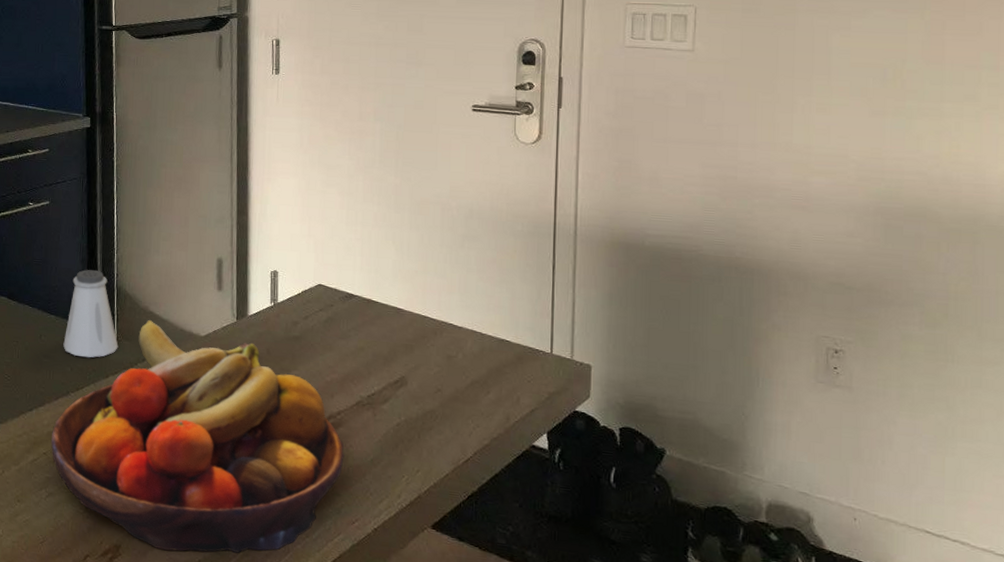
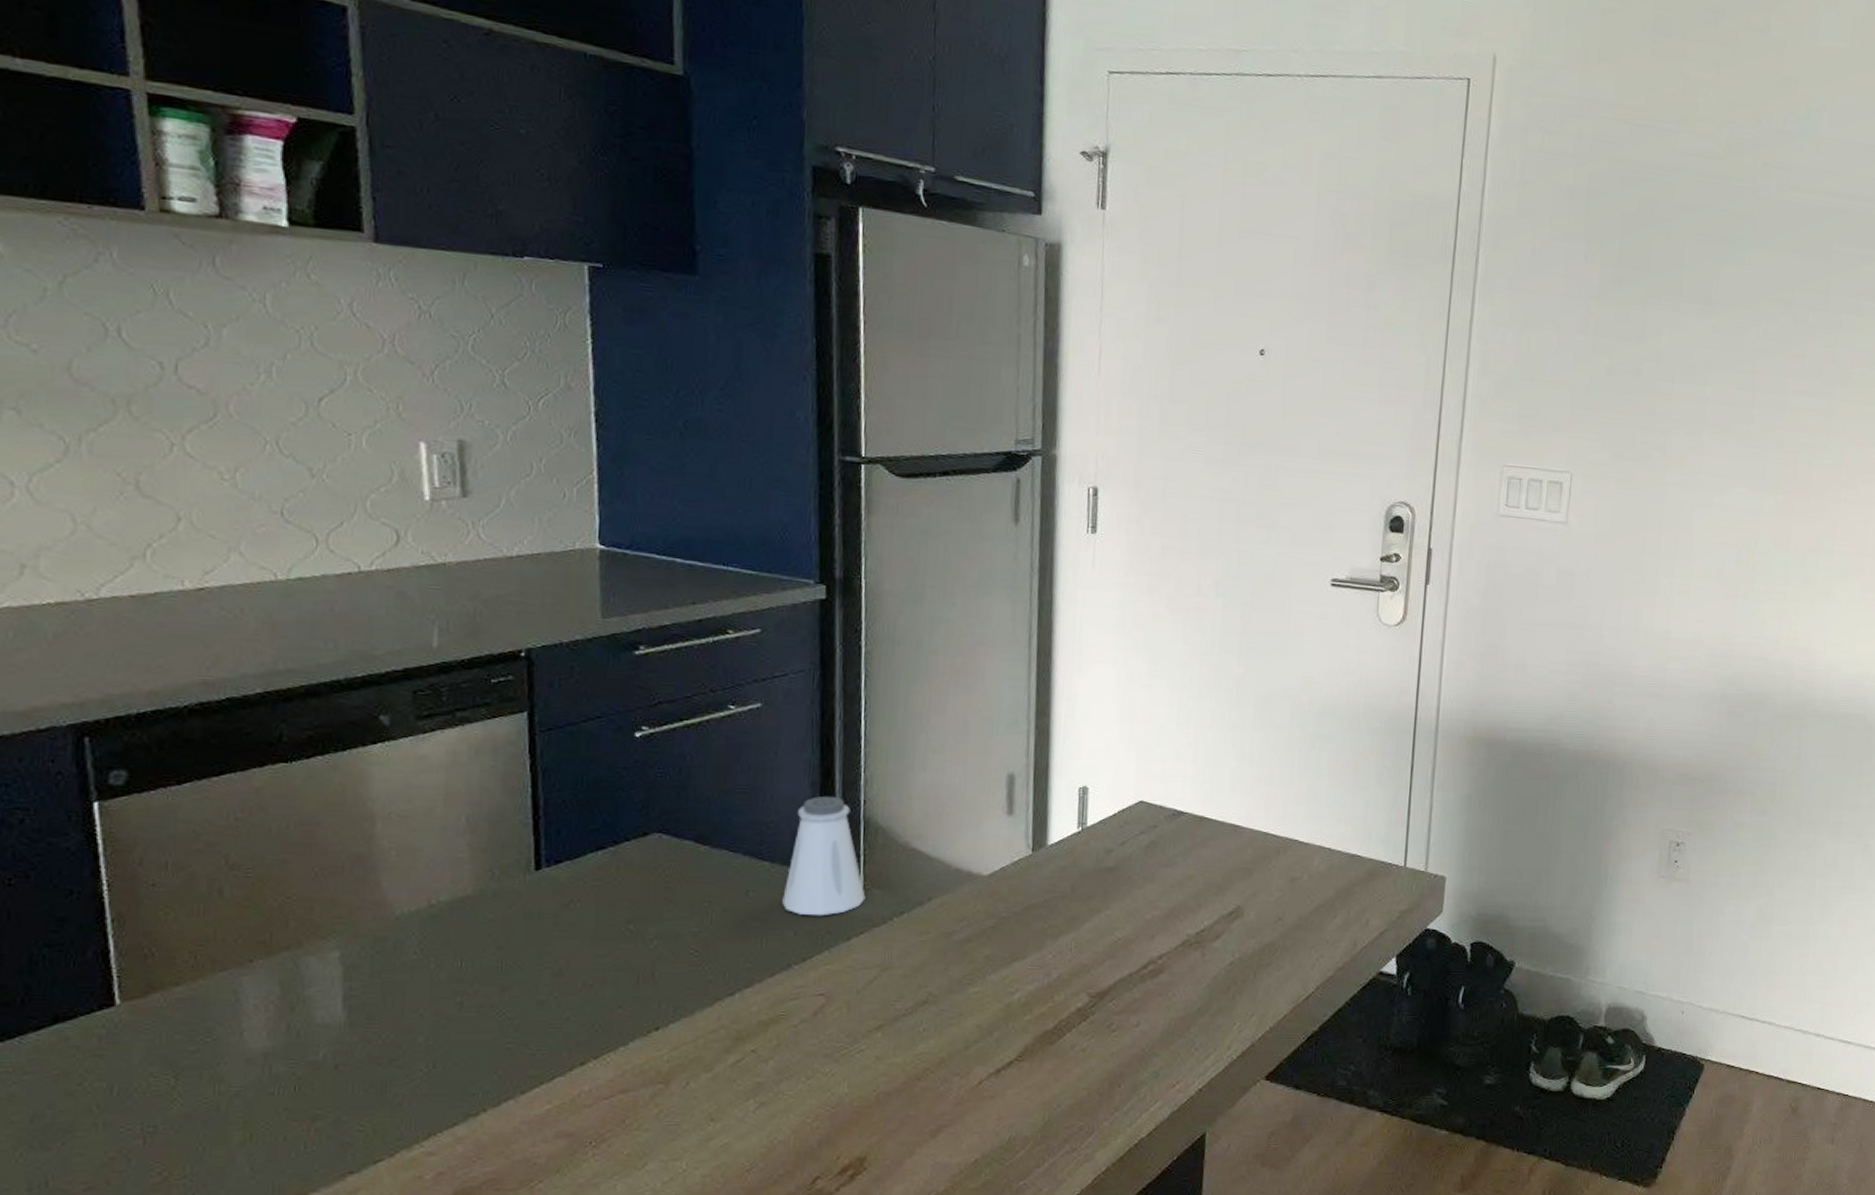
fruit bowl: present [50,319,345,554] -> none [762,858,1166,1155]

